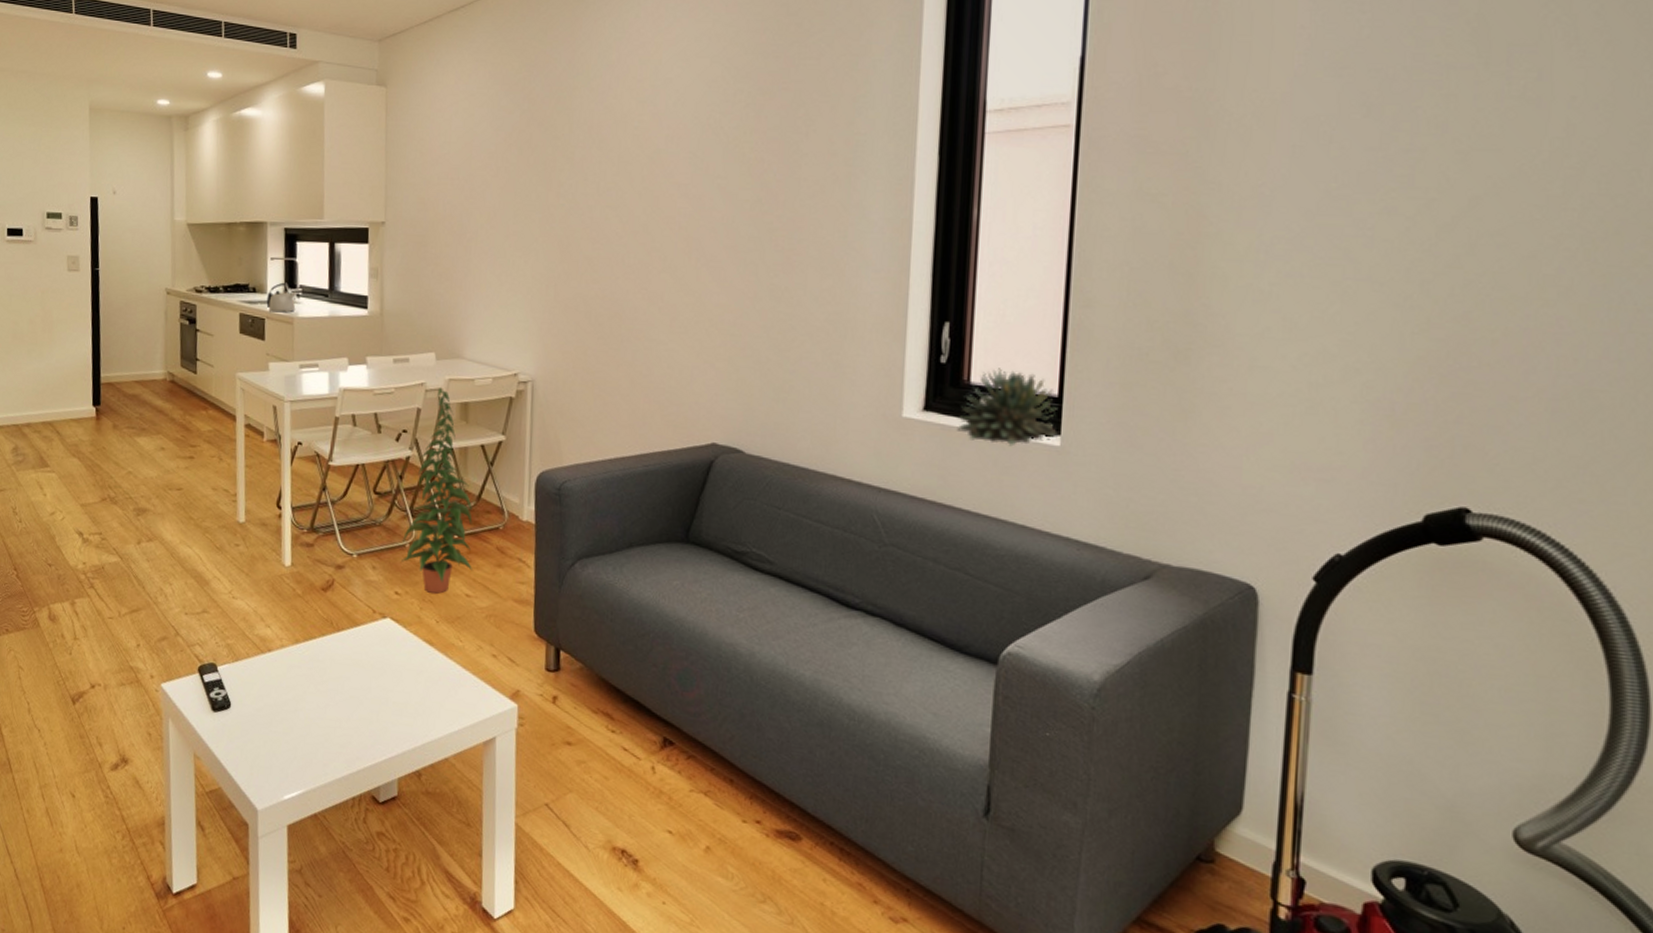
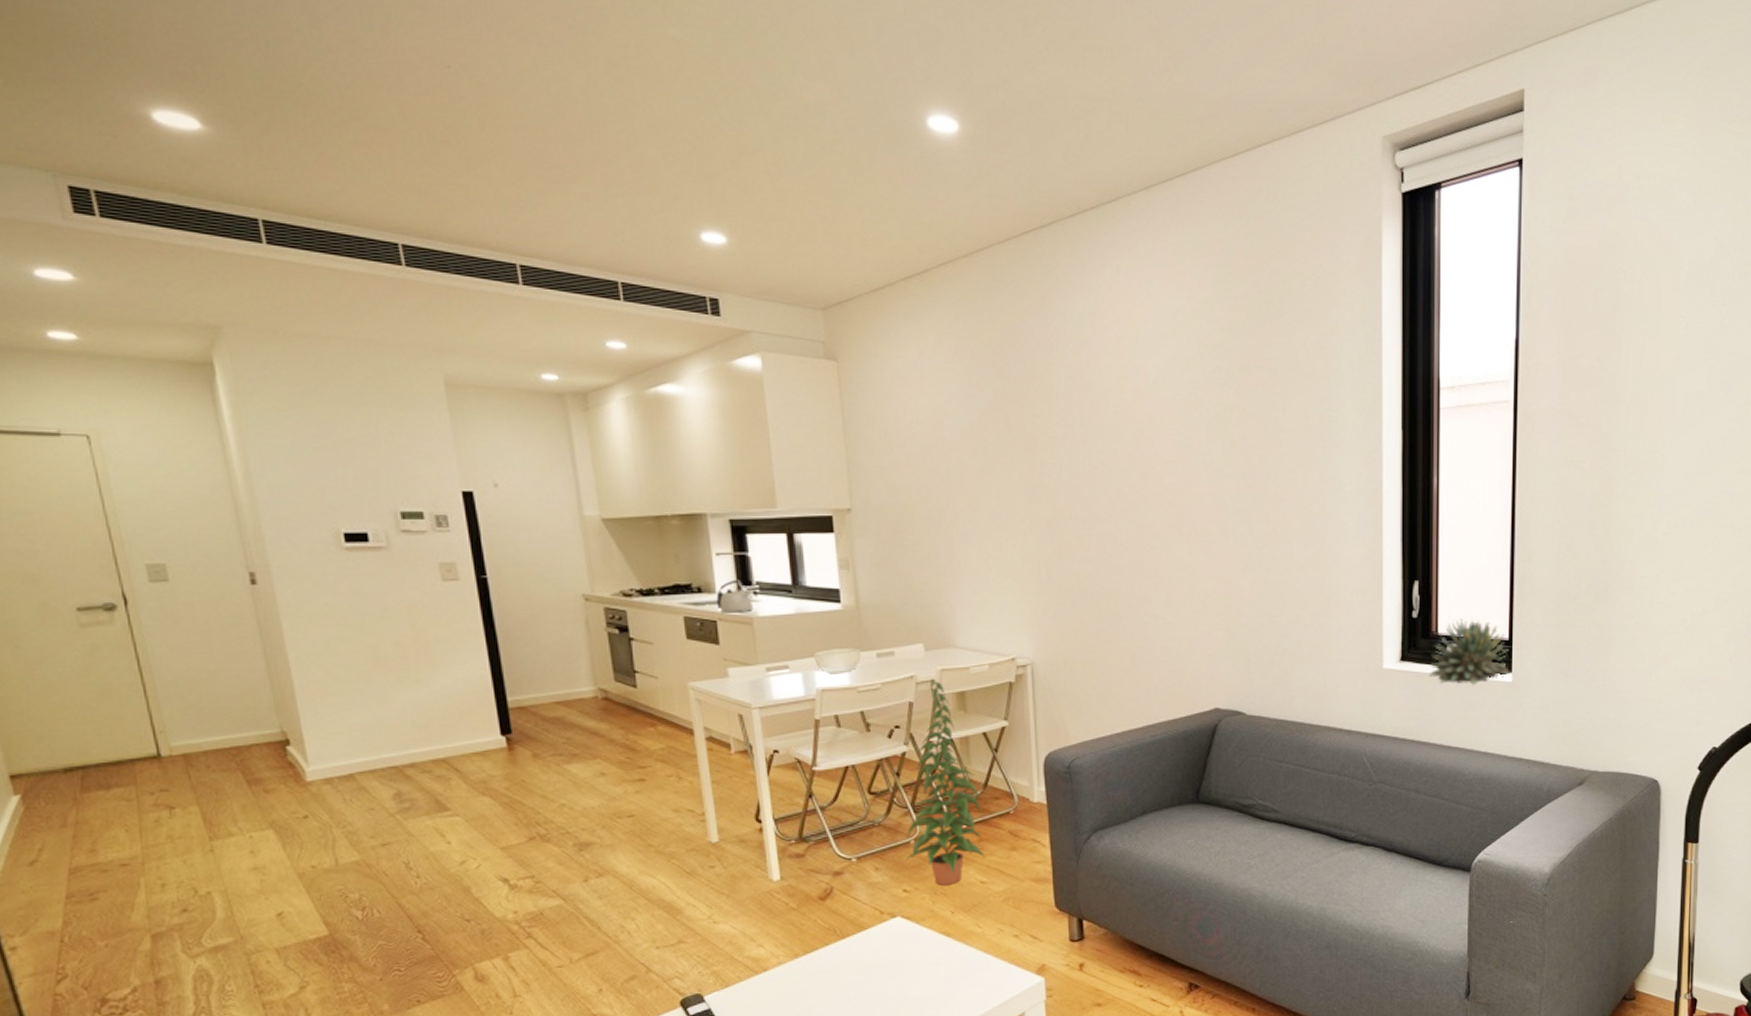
bowl: none [339,350,381,376] -> present [812,647,862,674]

